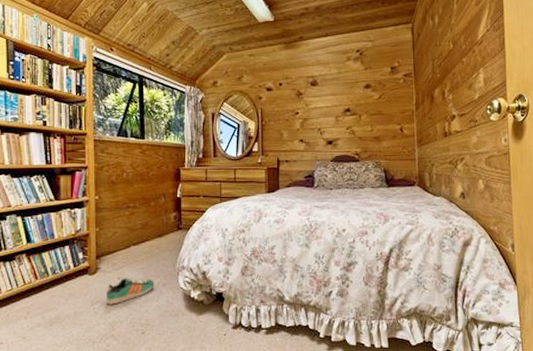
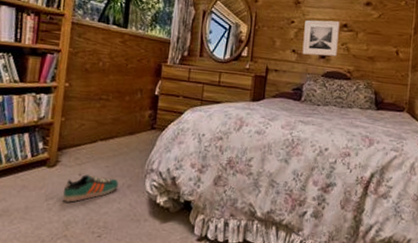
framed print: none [309,107,343,142] -> present [302,20,340,56]

